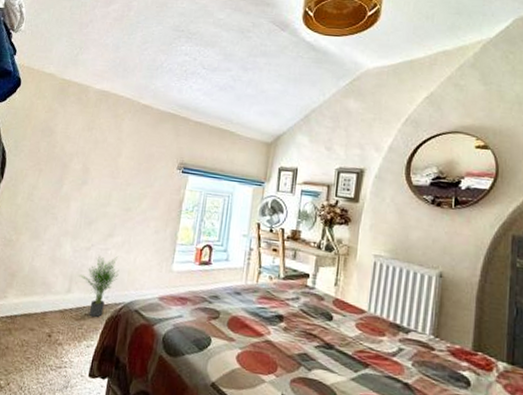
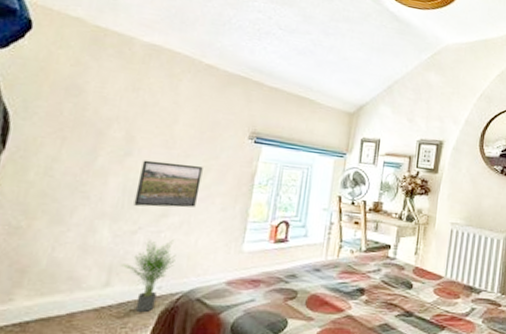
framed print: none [88,188,140,229] -> present [133,160,203,208]

